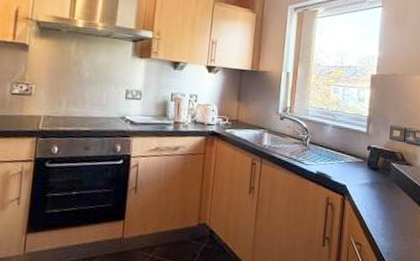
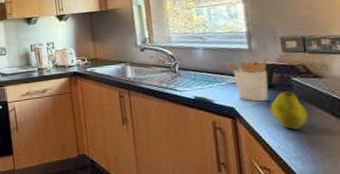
utensil holder: none [348,141,379,182] -> present [227,56,269,102]
fruit: none [371,175,397,209] -> present [270,91,308,130]

